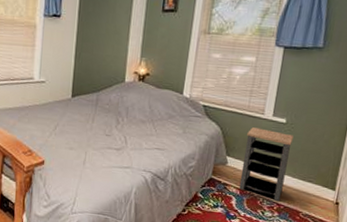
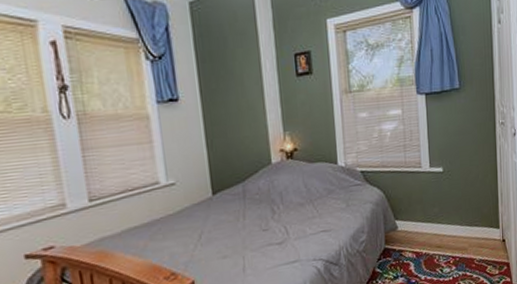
side table: present [238,127,294,201] -> none [410,182,455,254]

